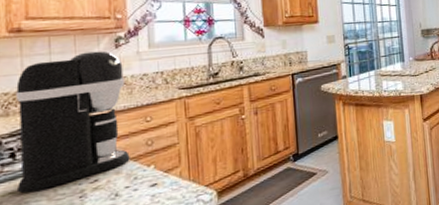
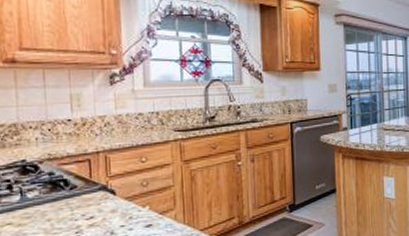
coffee maker: present [15,51,130,193] -> none [10,87,125,224]

